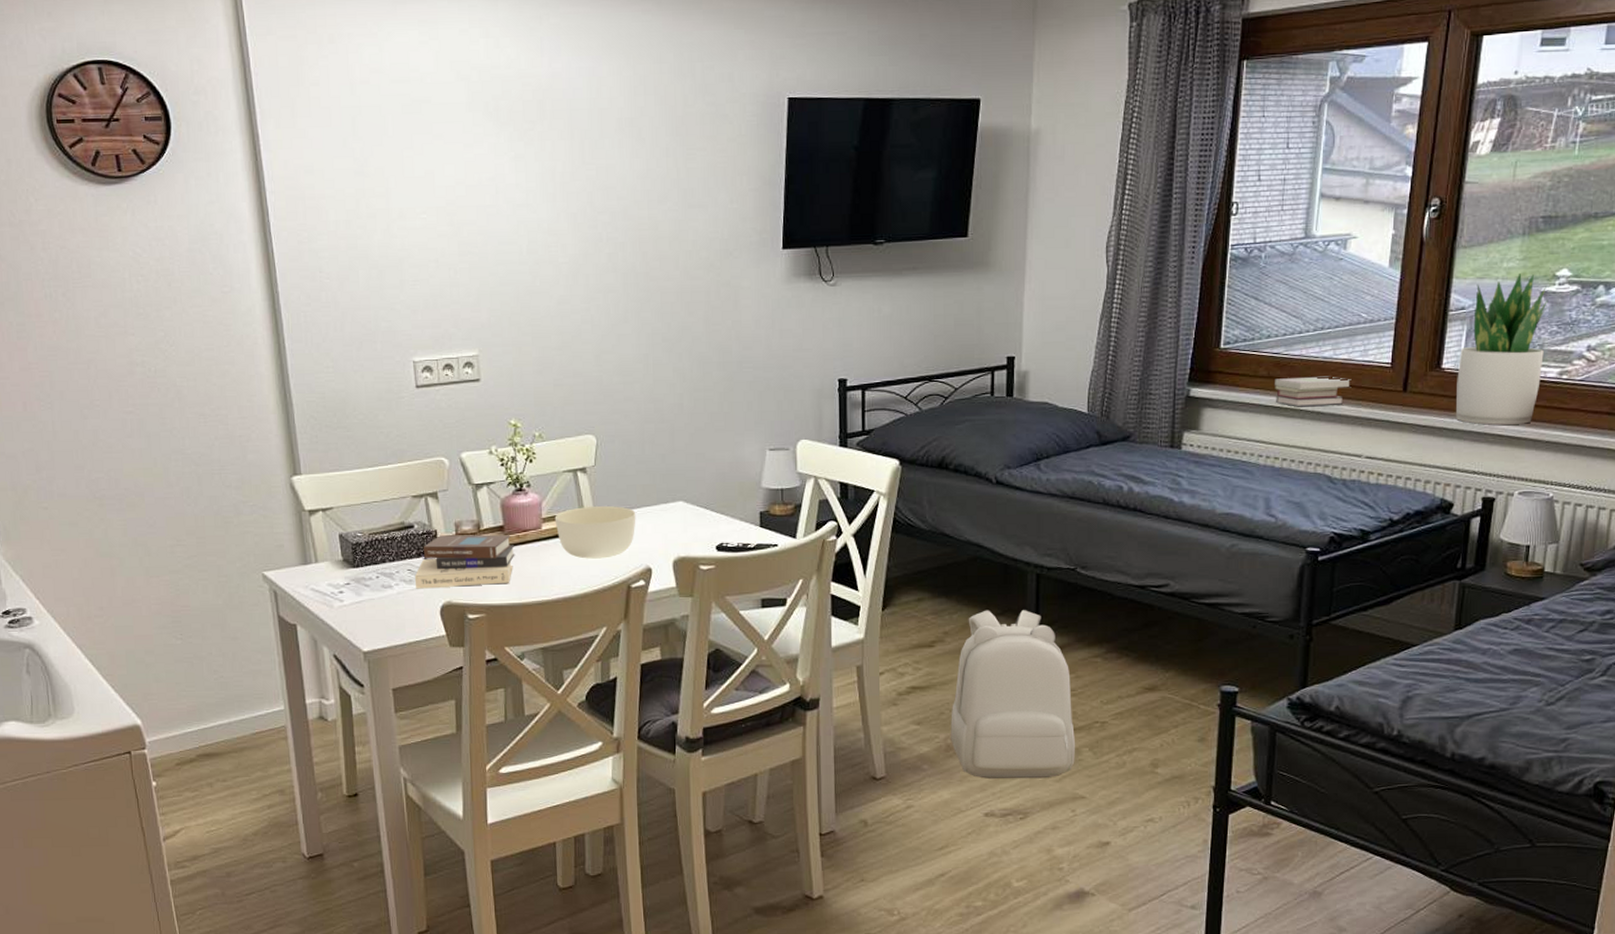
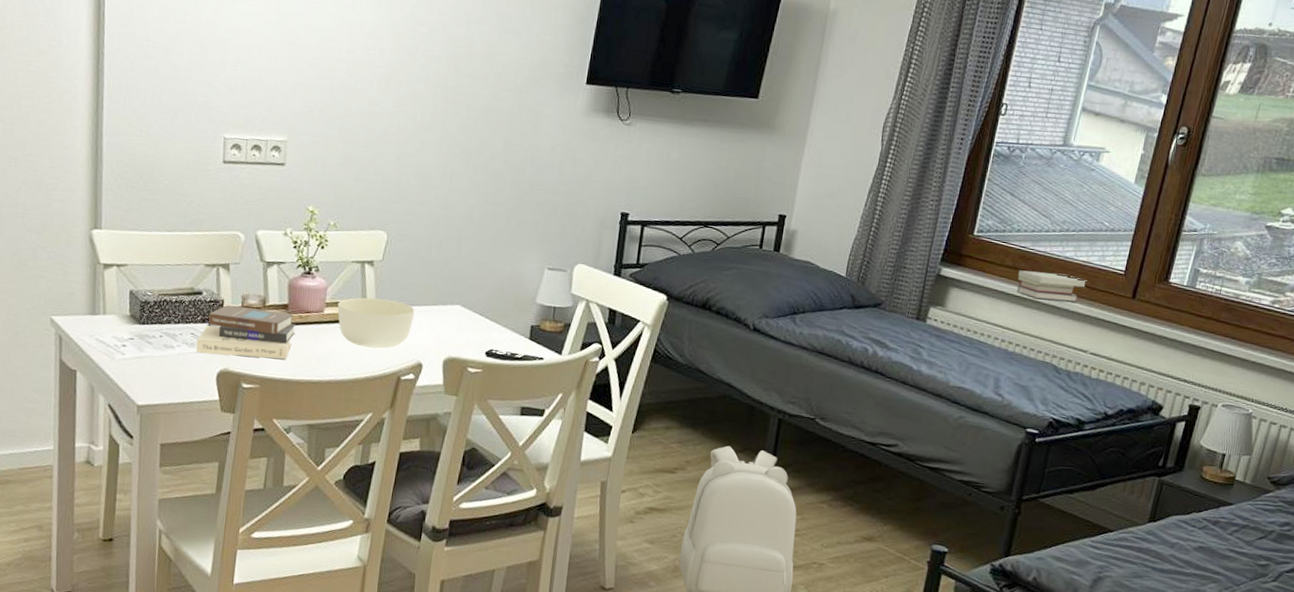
planter: present [1455,274,1549,426] -> none [1175,206,1272,344]

